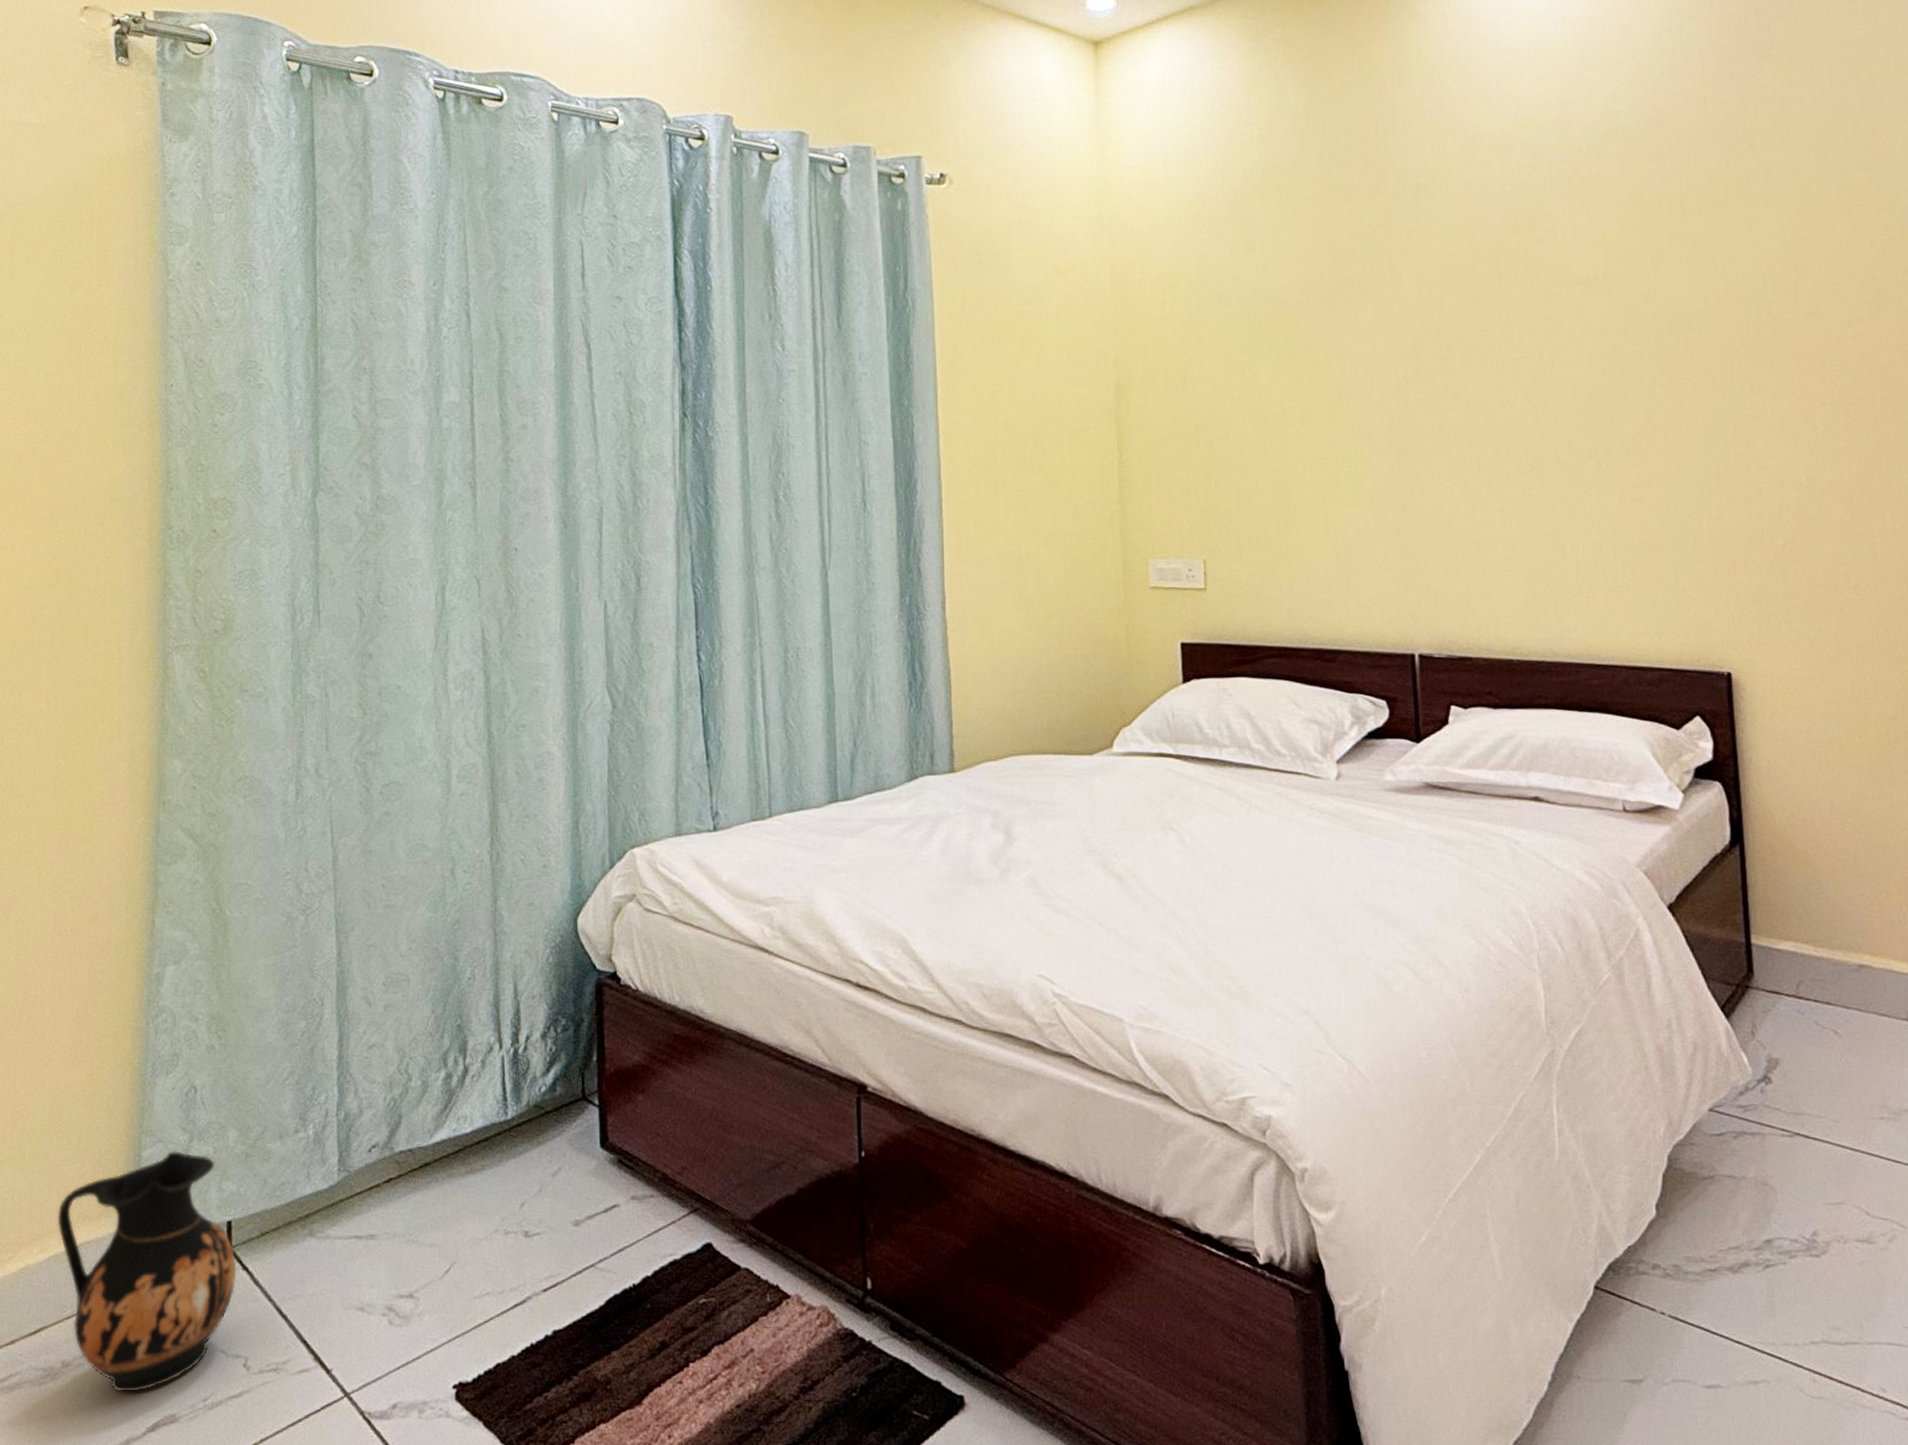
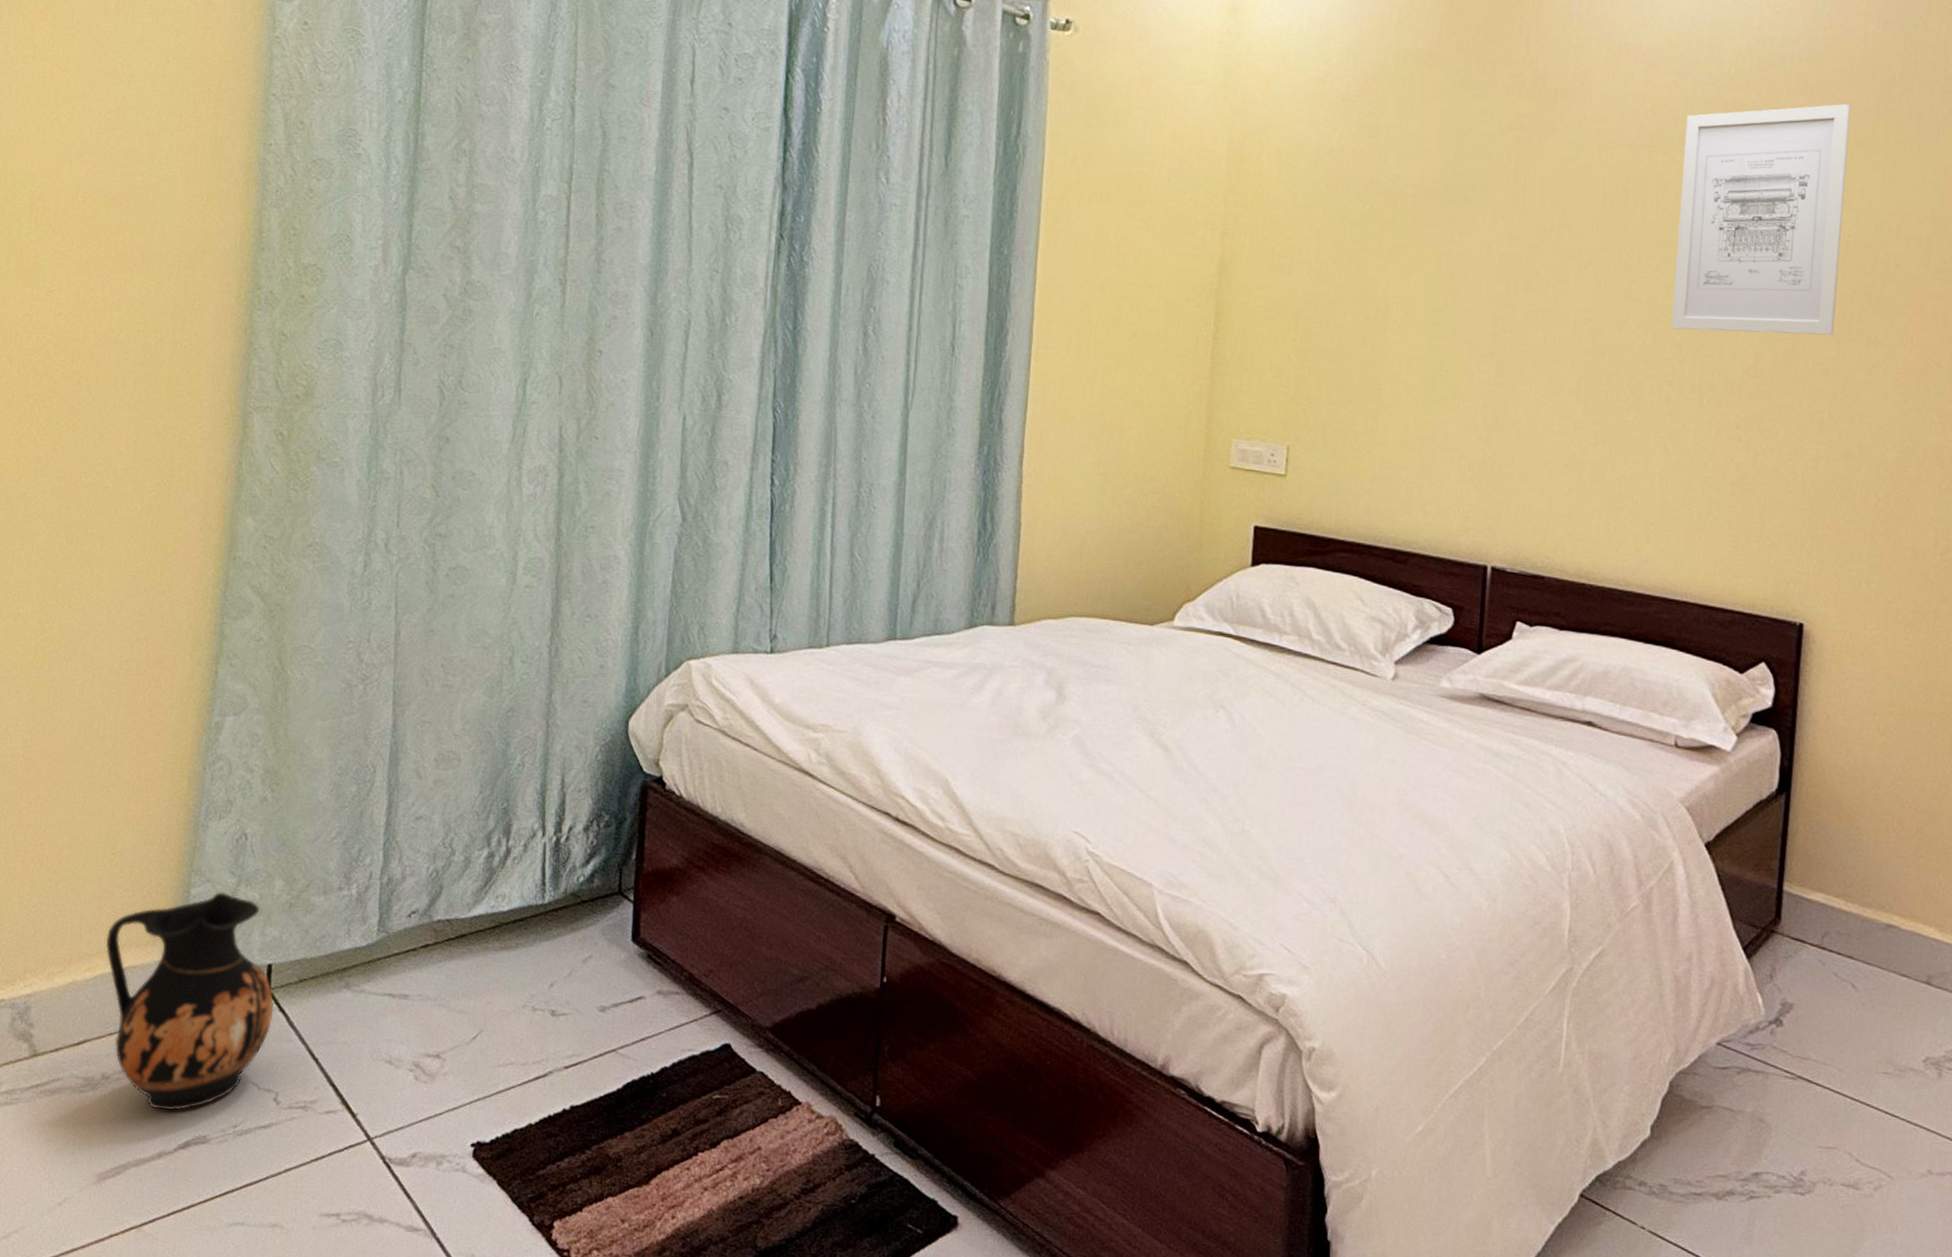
wall art: none [1547,165,1717,400] -> present [1671,103,1852,336]

